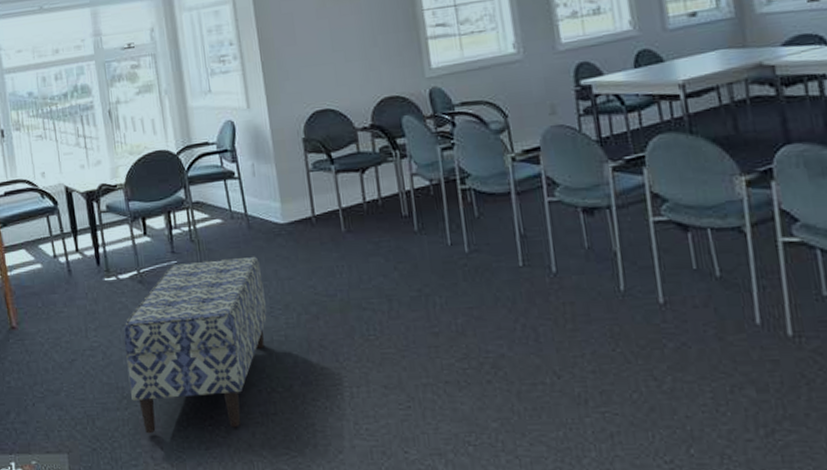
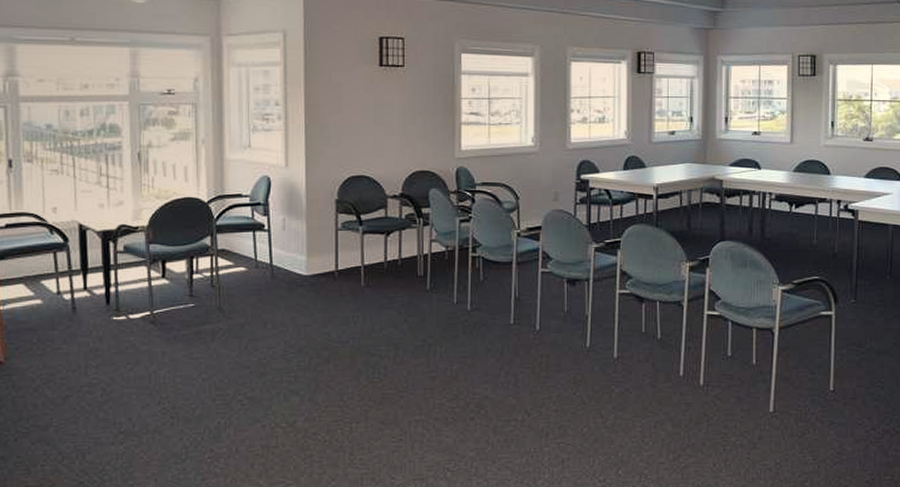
bench: present [124,256,267,434] -> none [127,303,280,467]

